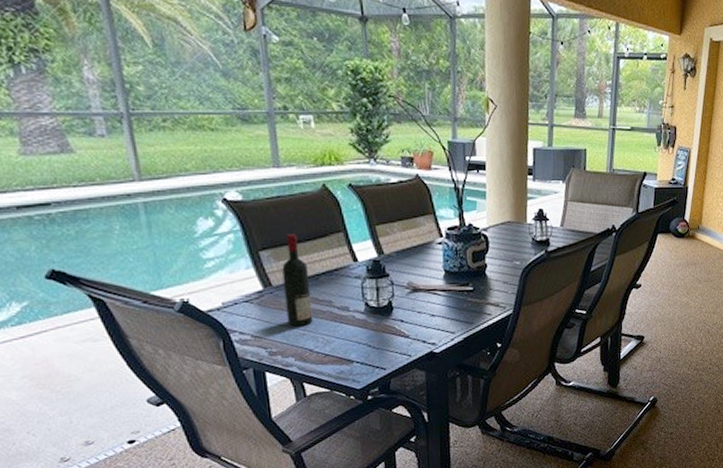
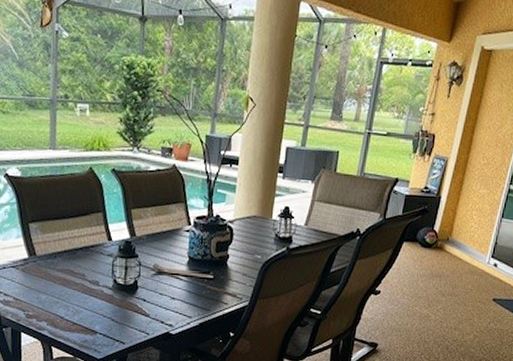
wine bottle: present [282,234,313,326] -> none [45,210,69,295]

